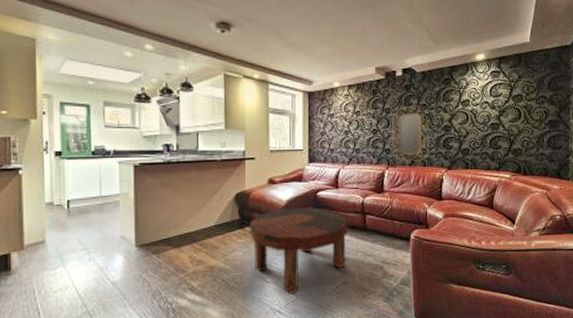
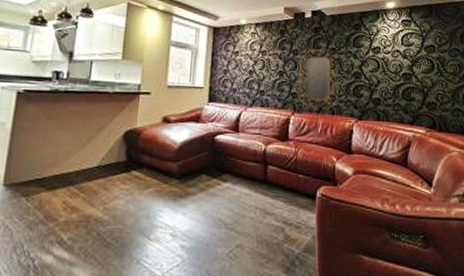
coffee table: present [250,207,348,295] -> none [136,151,248,257]

